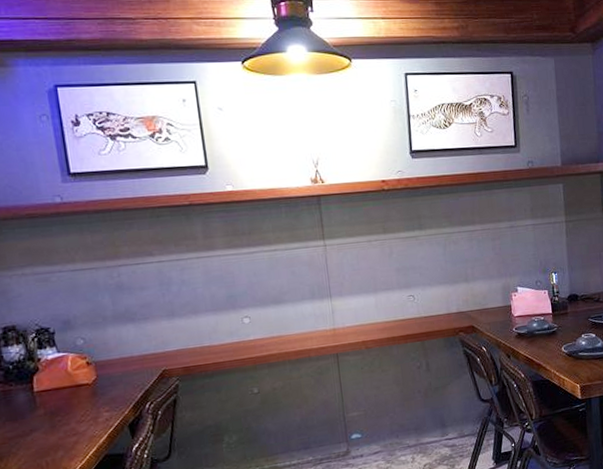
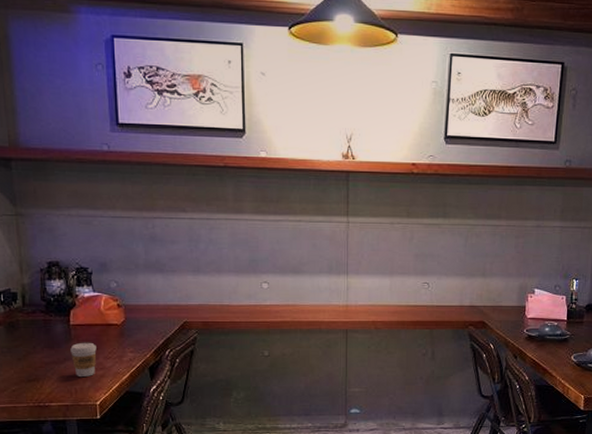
coffee cup: none [36,407,68,447] -> present [70,342,97,376]

